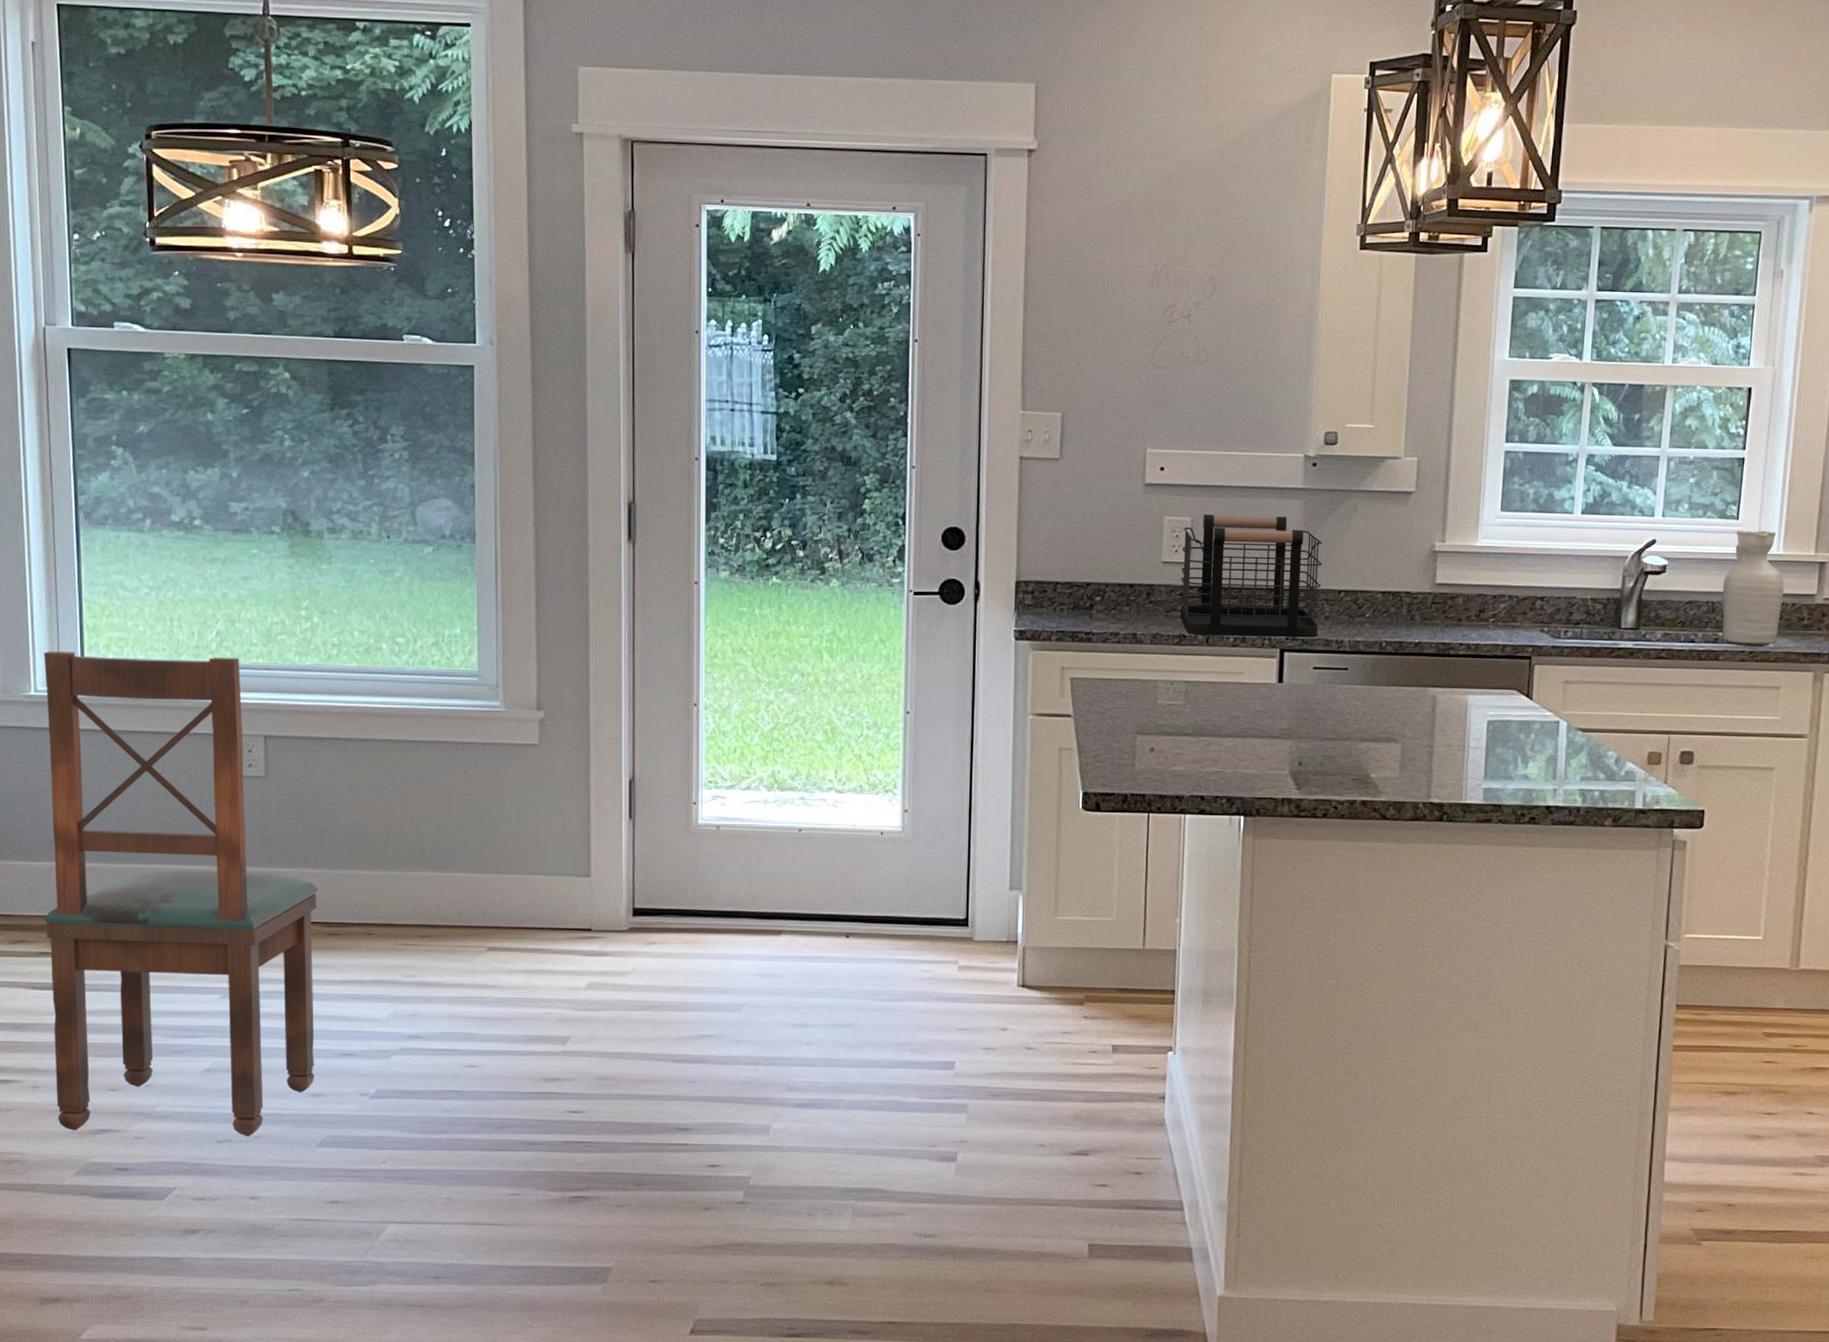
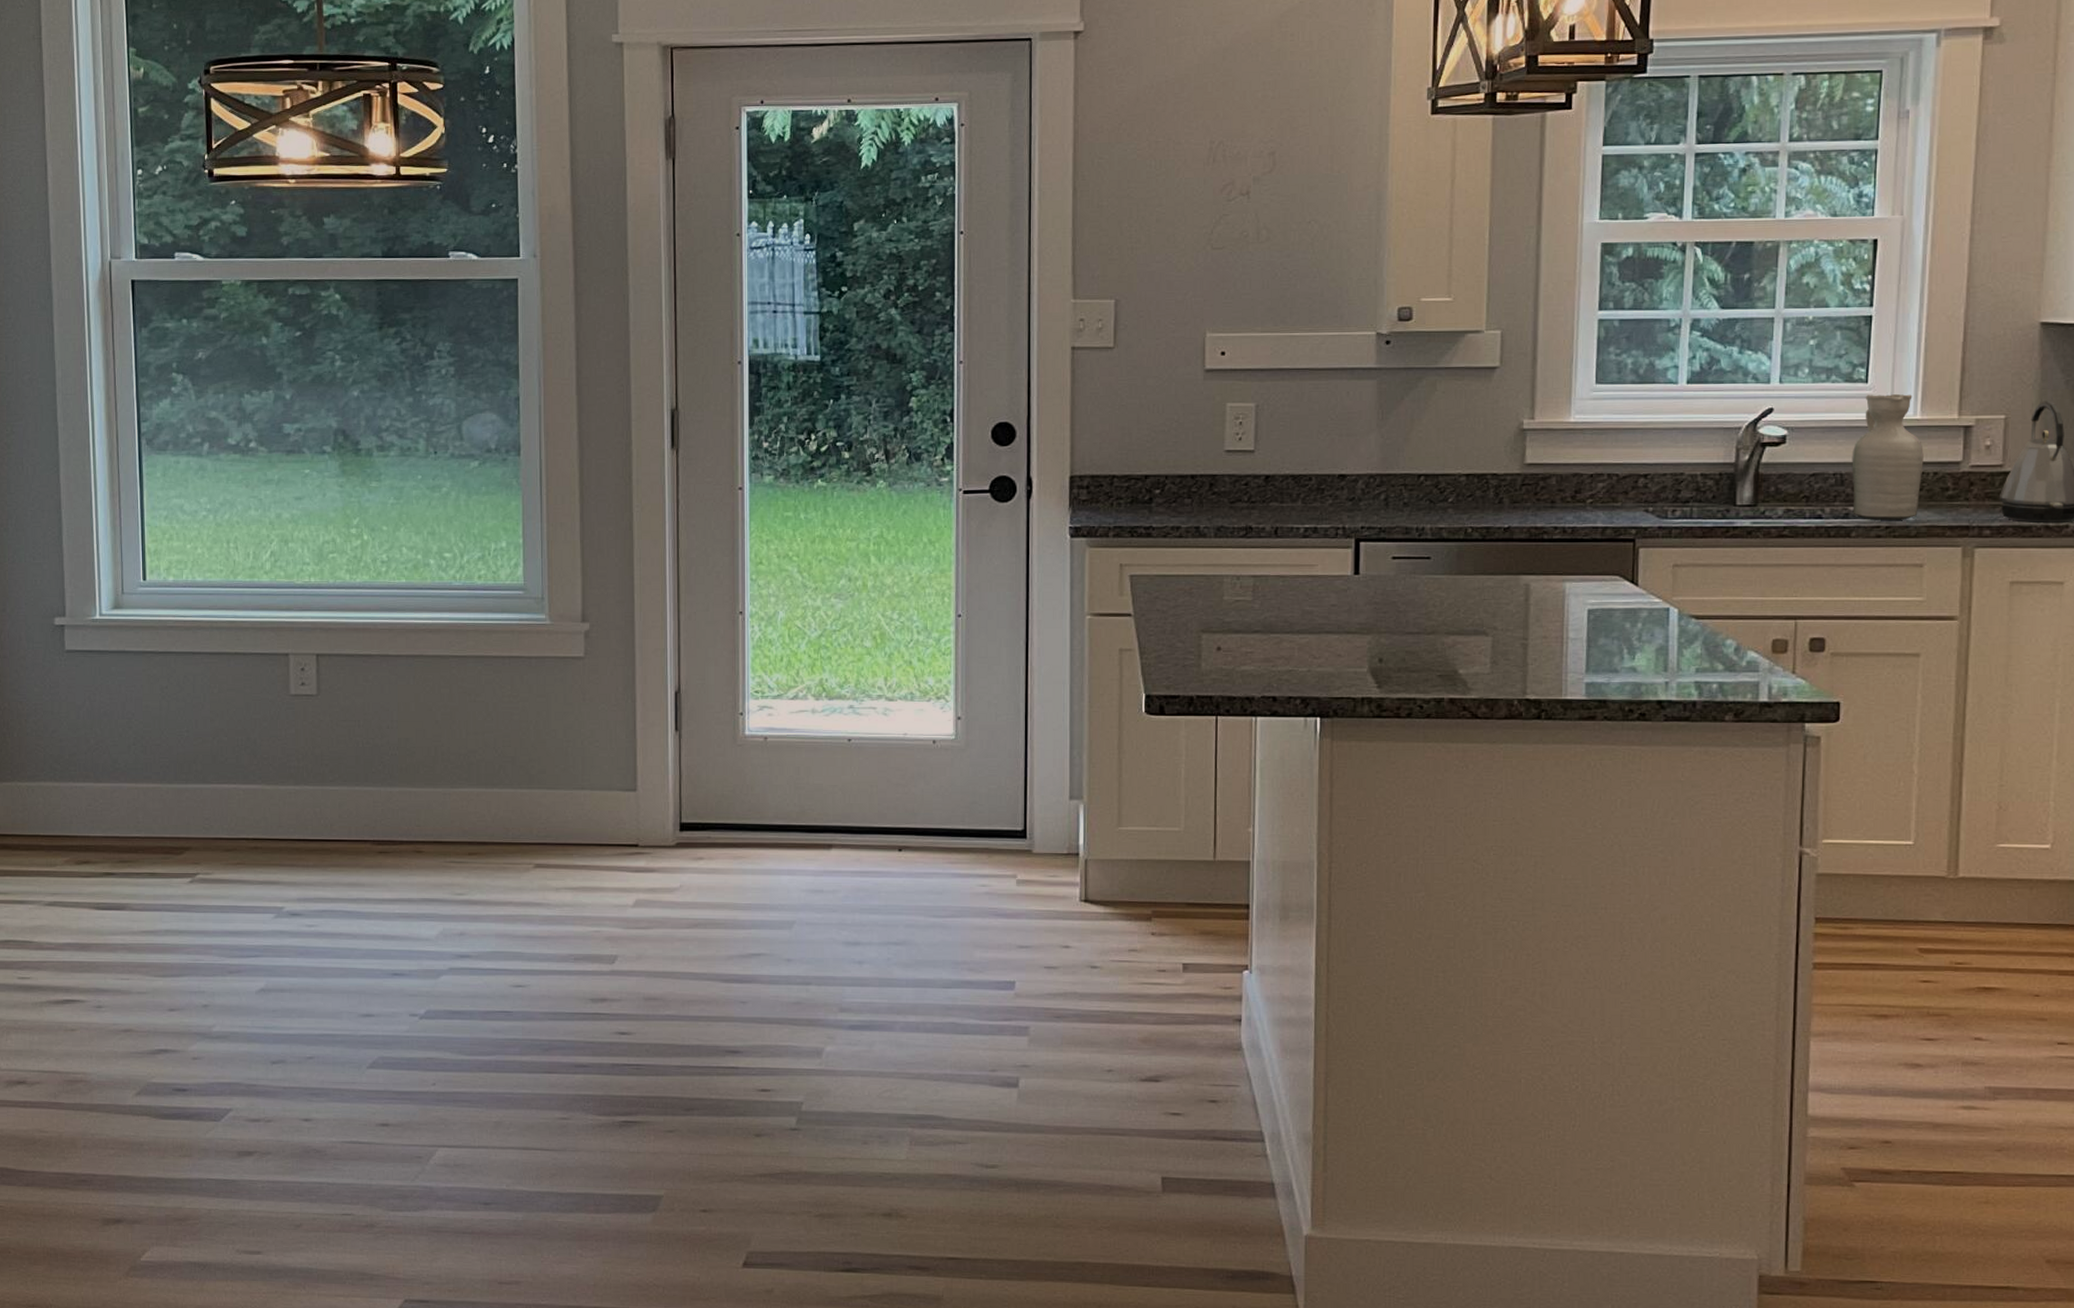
dining chair: present [43,650,318,1136] -> none [108,575,368,1057]
dish rack: present [1180,514,1323,638] -> none [1245,398,1400,527]

